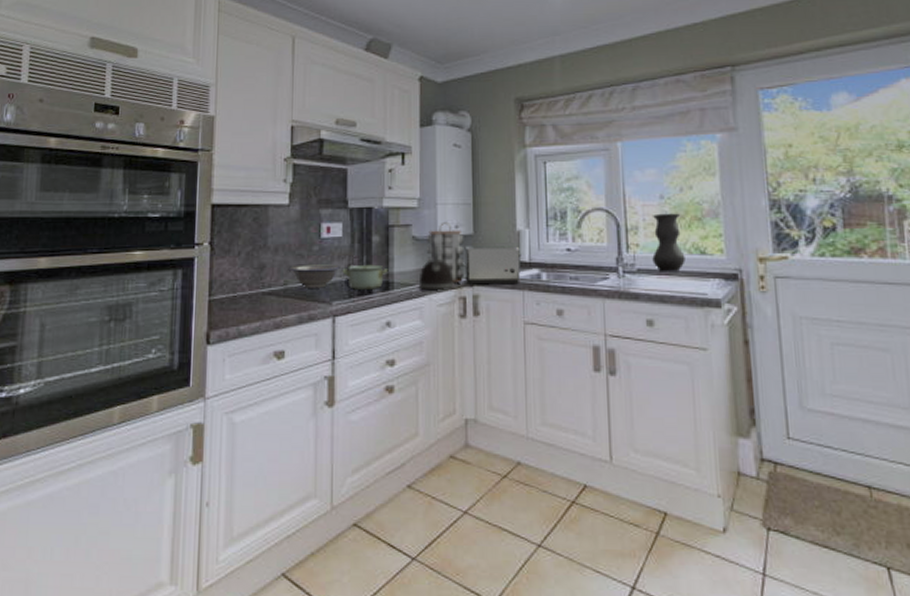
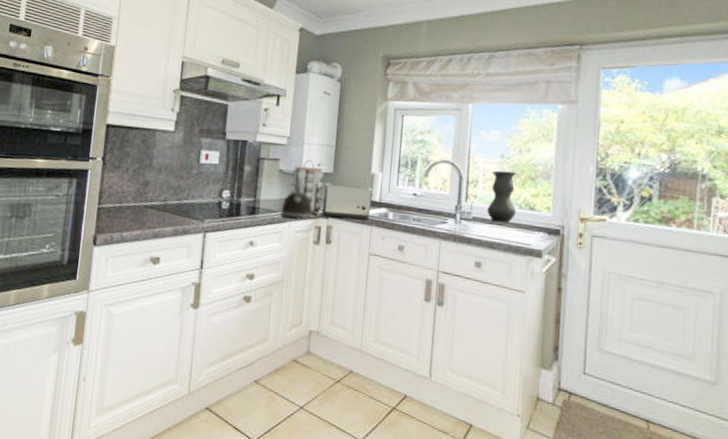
bowl: present [288,264,340,288] -> none [169,185,214,207]
cooking pot: present [342,264,389,290] -> none [215,190,256,213]

